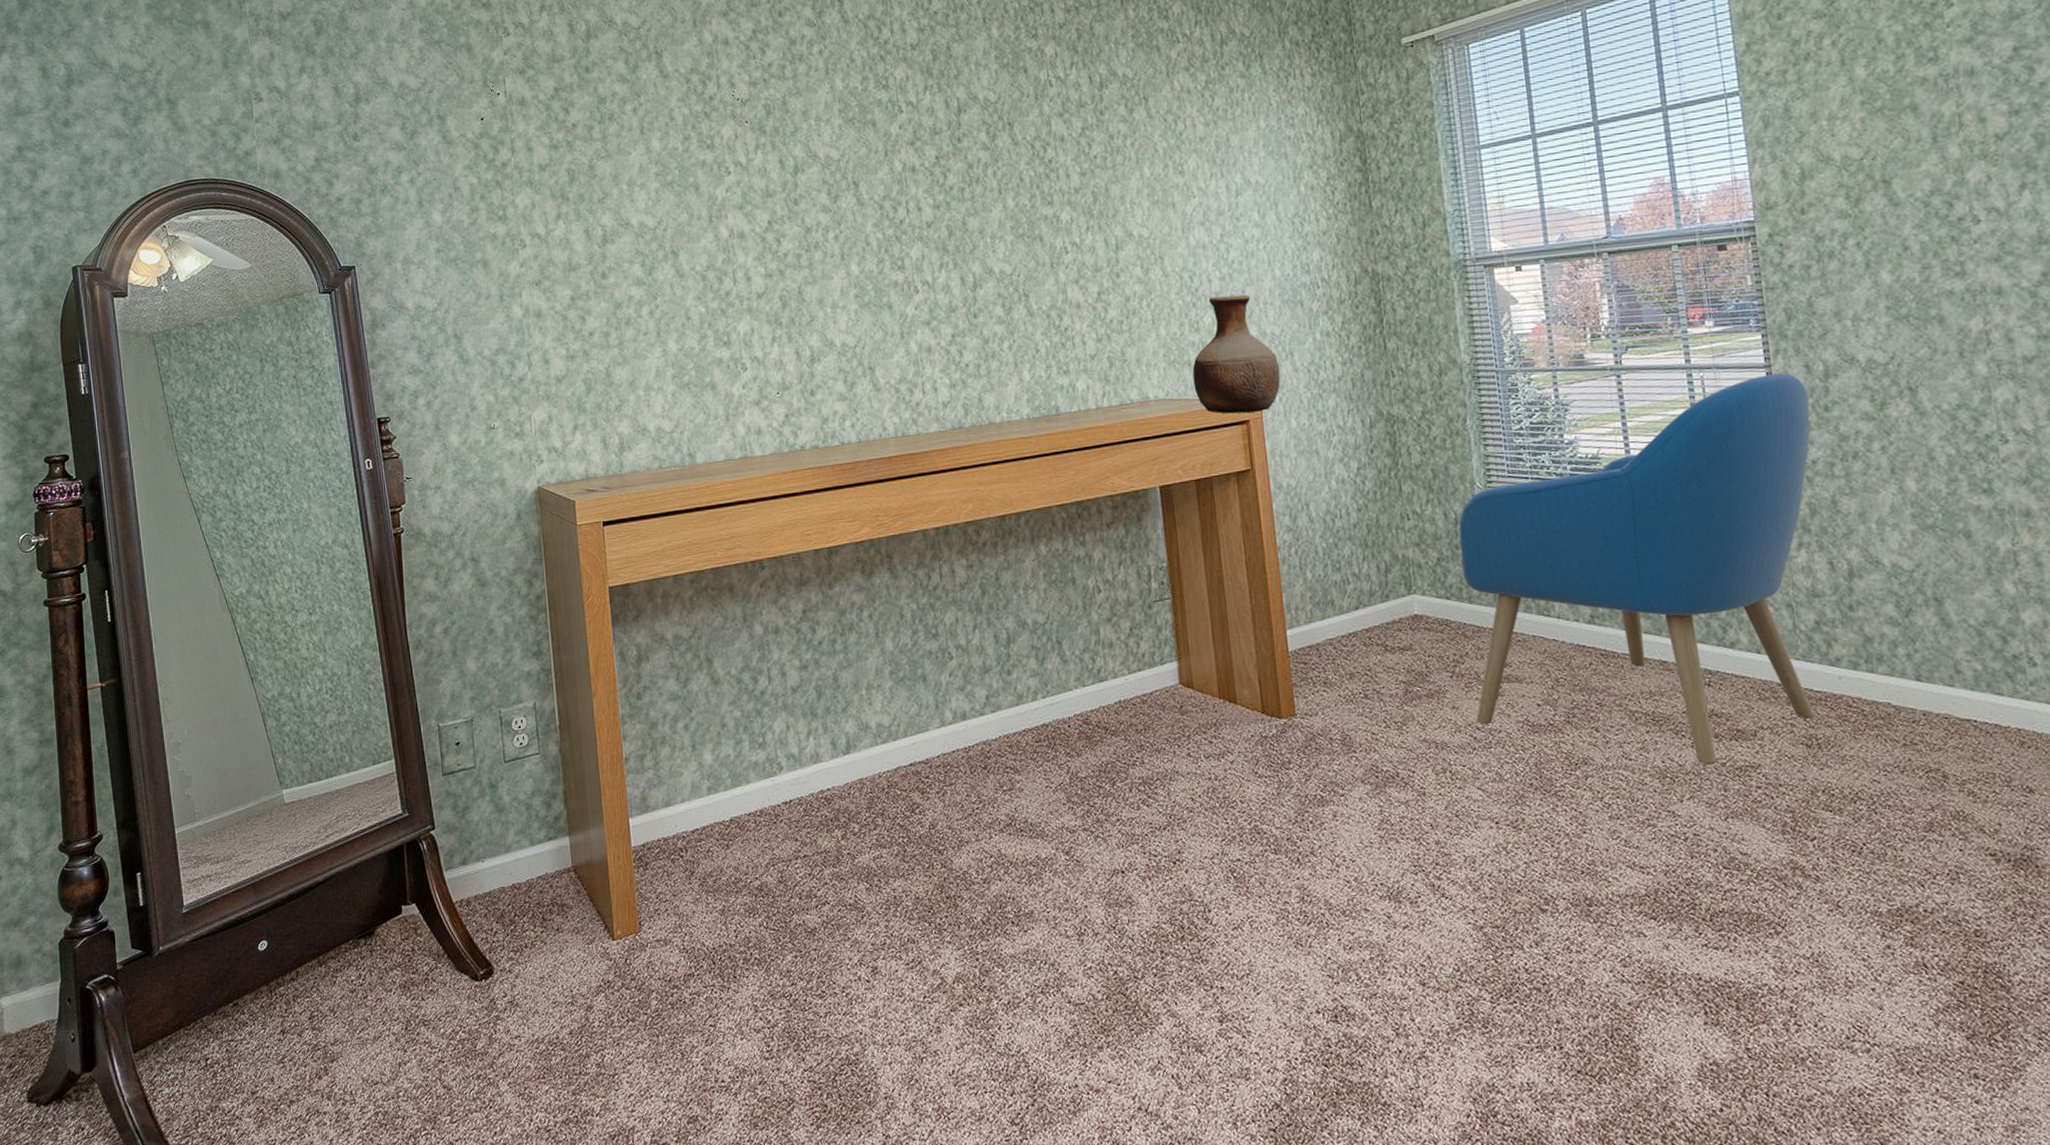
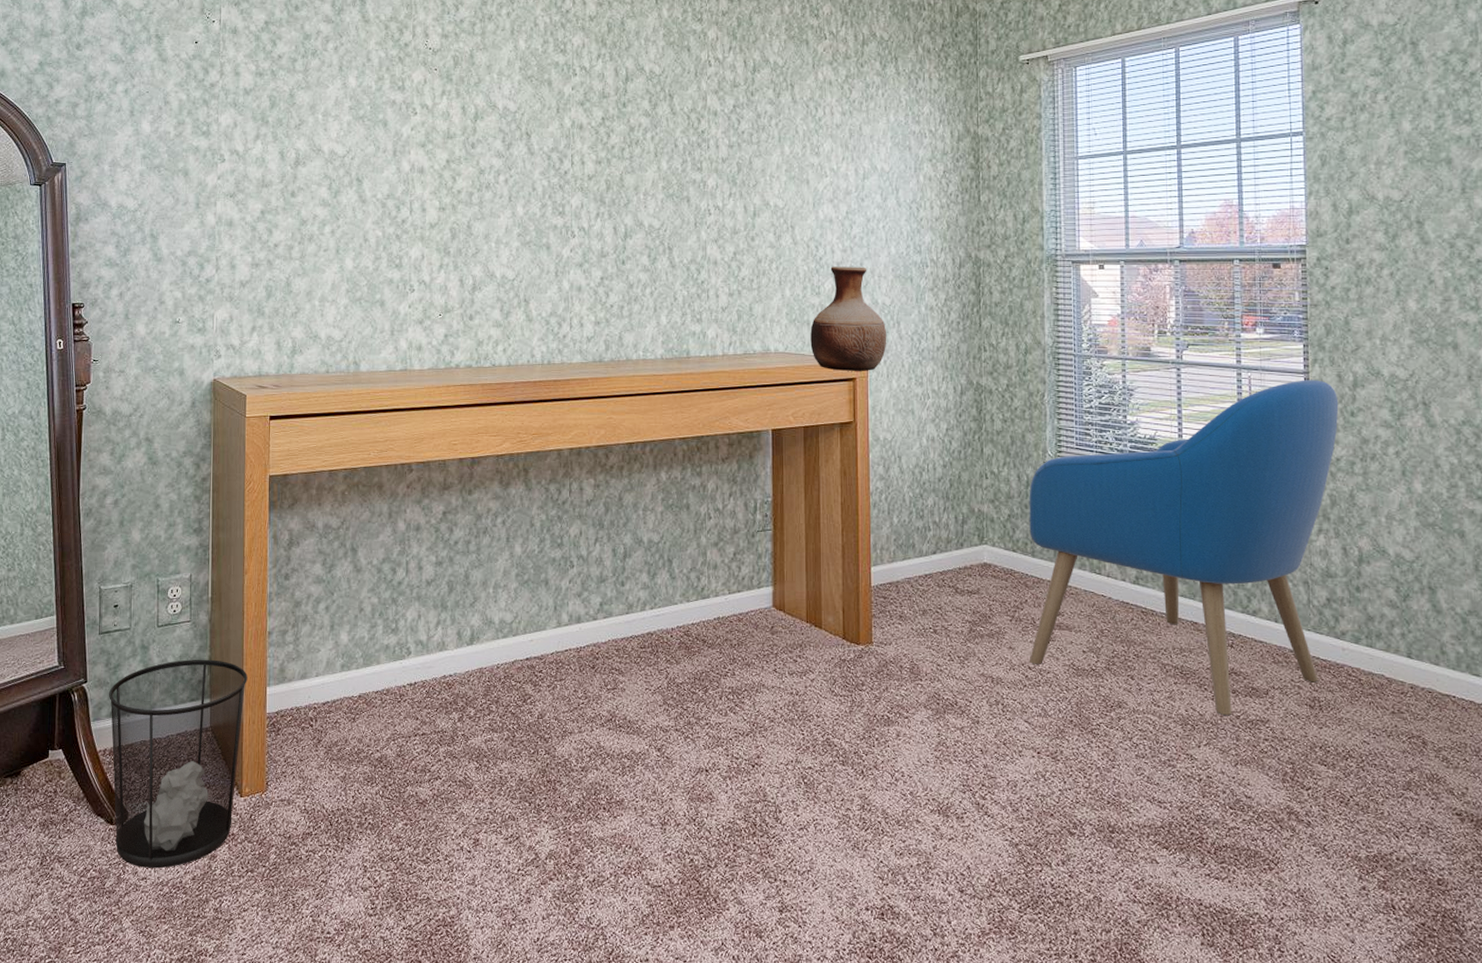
waste bin: none [459,793,608,1025] -> present [108,659,248,869]

